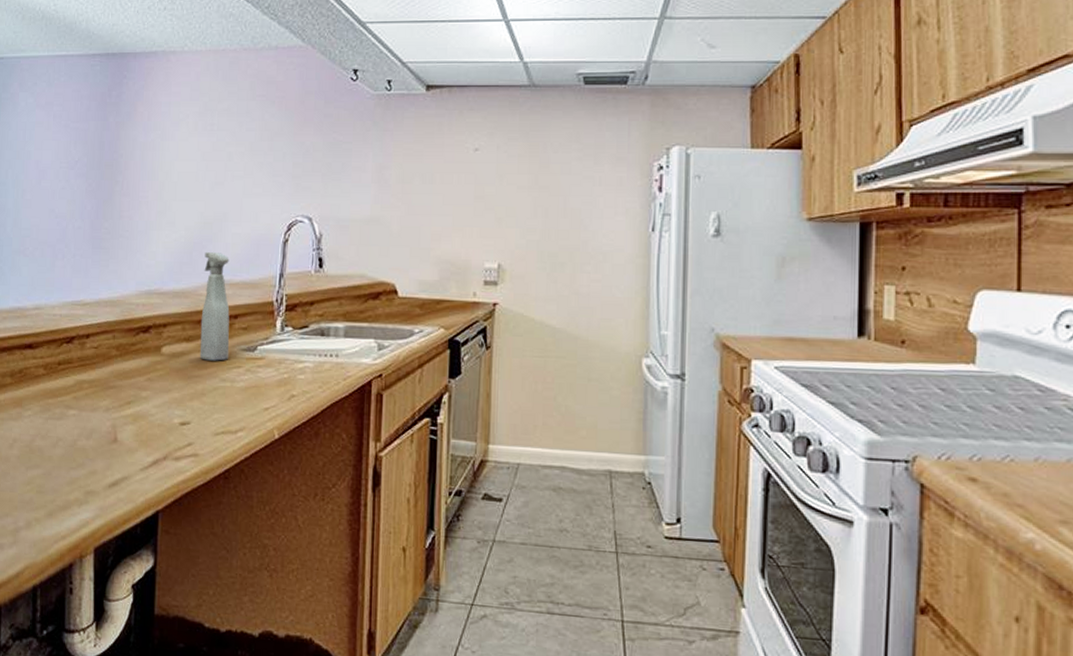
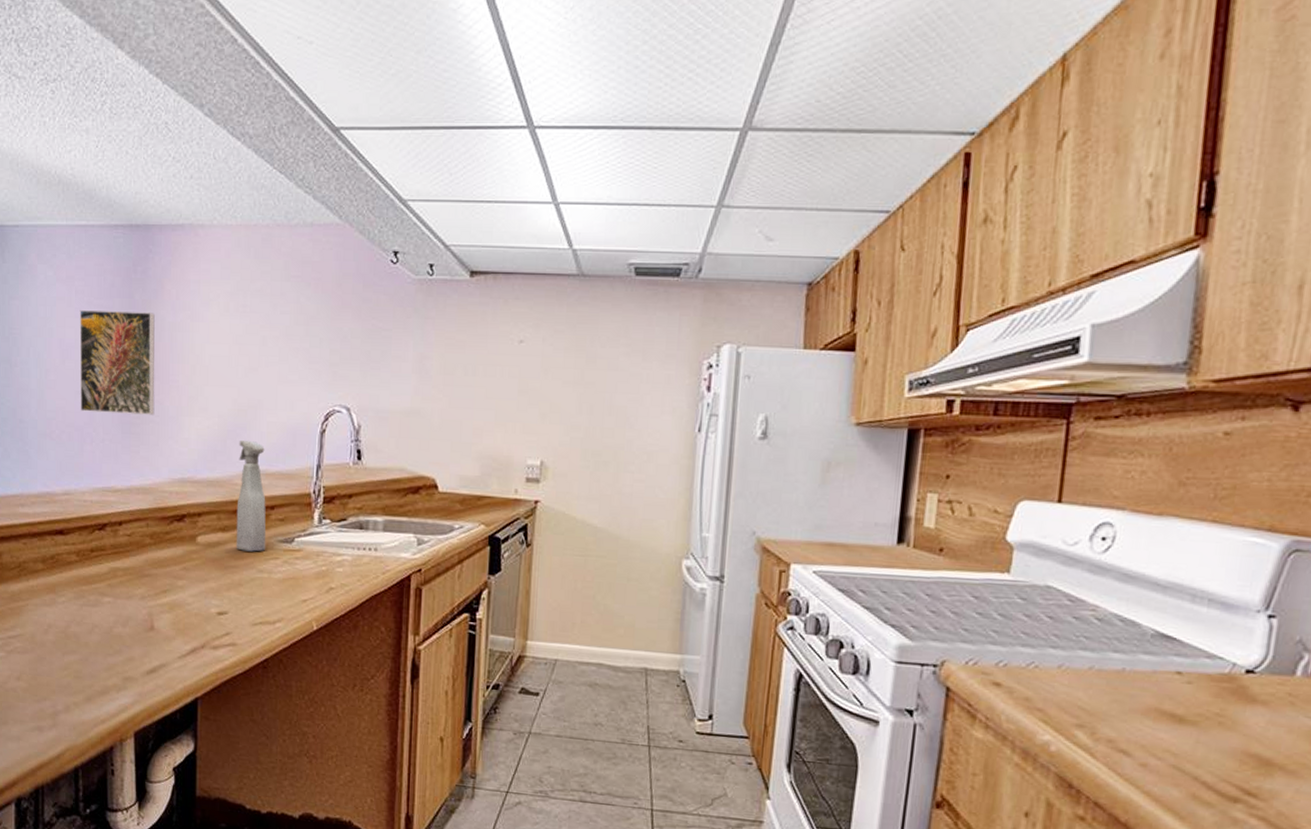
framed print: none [53,133,127,230] -> present [79,310,155,415]

